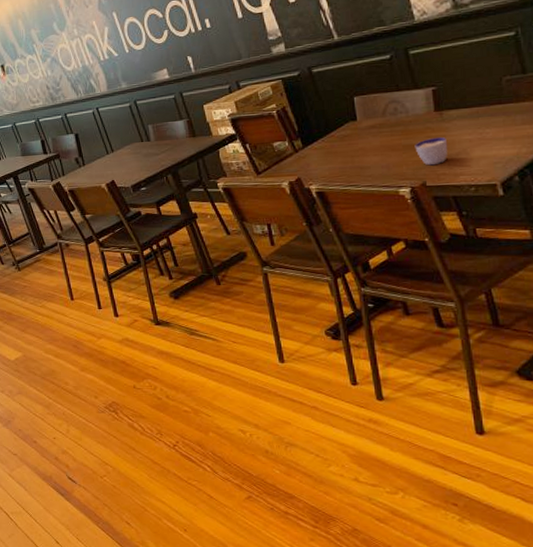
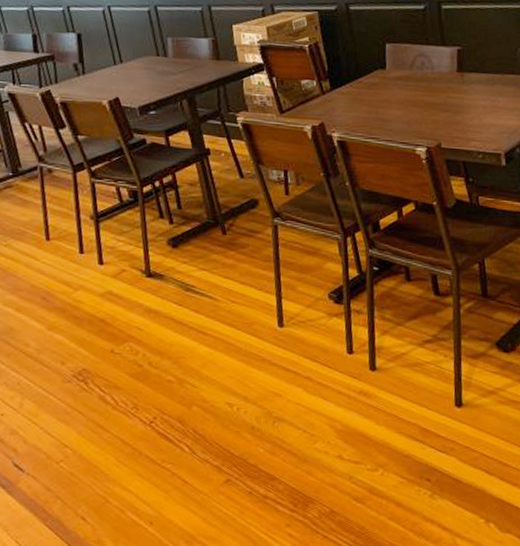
cup: present [414,136,448,166] -> none [435,98,465,127]

